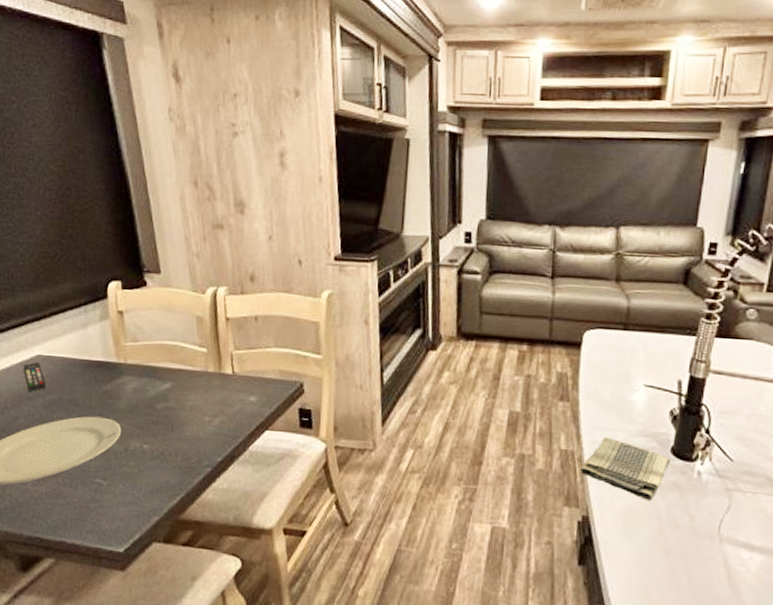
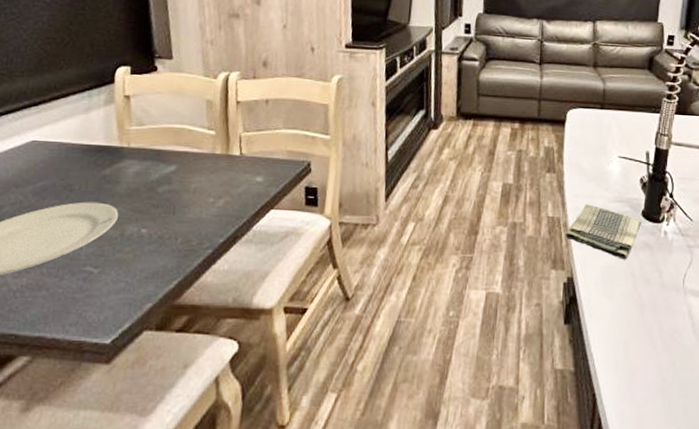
remote control: present [23,361,47,392] -> none [14,147,39,178]

